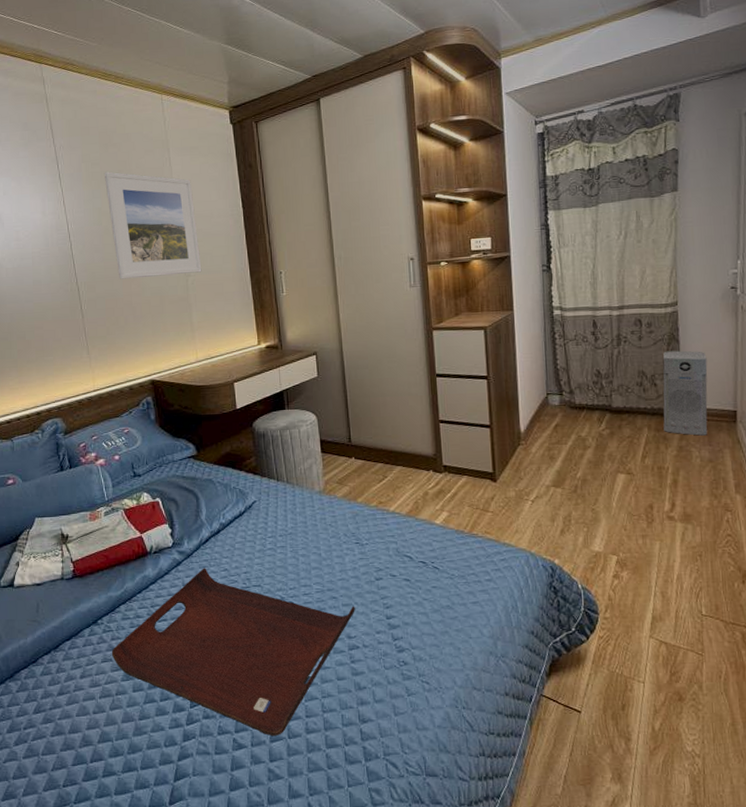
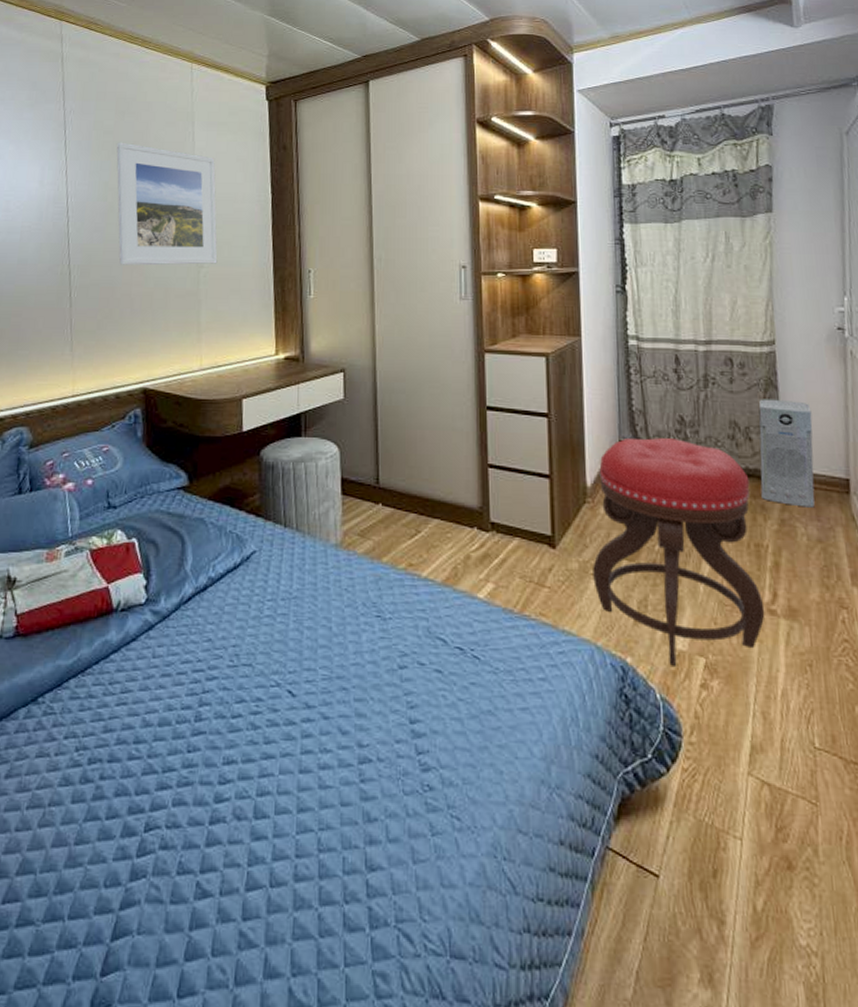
serving tray: present [111,568,355,736] -> none [49,635,370,882]
stool: none [527,389,665,563] -> present [593,437,765,666]

